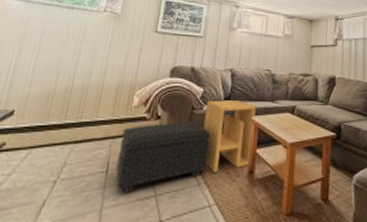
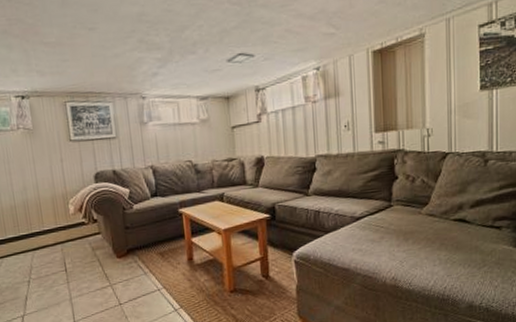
footstool: present [115,122,211,193] -> none [68,221,148,285]
side table: present [203,100,257,172] -> none [135,195,189,262]

